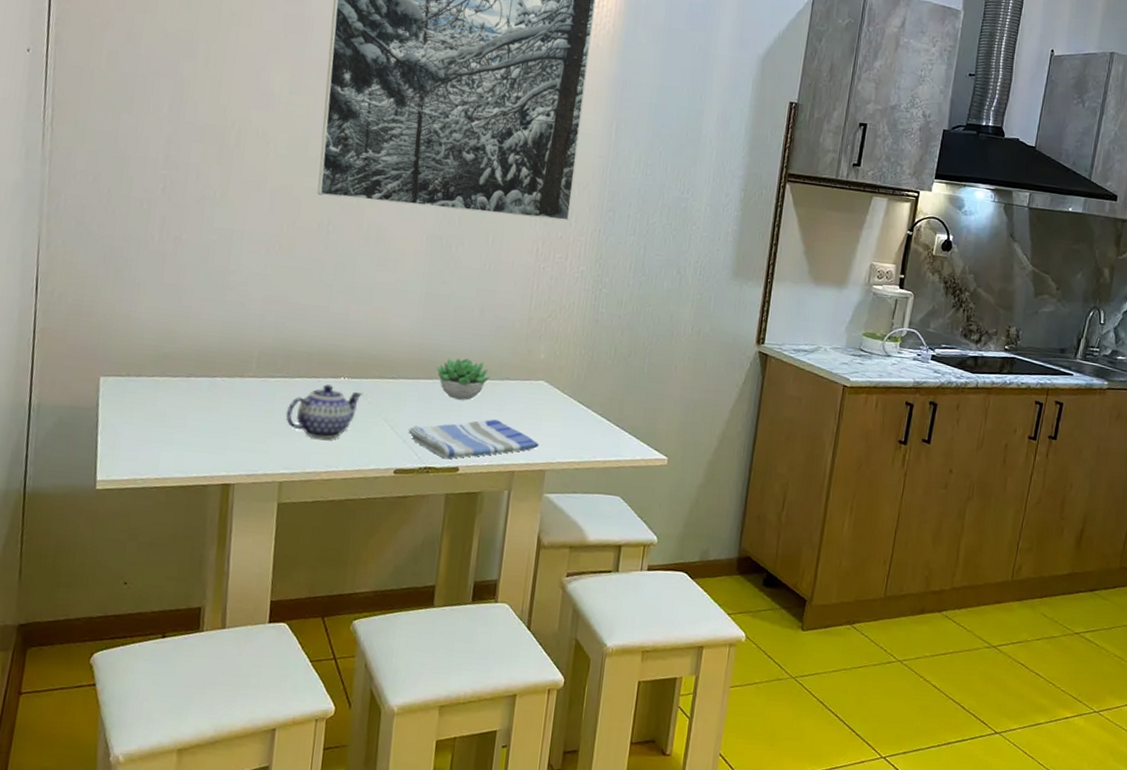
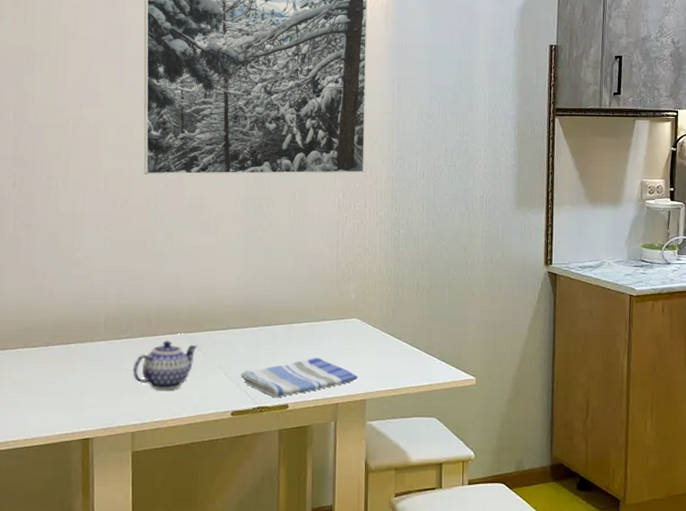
succulent plant: present [436,358,491,400] -> none [260,305,309,343]

